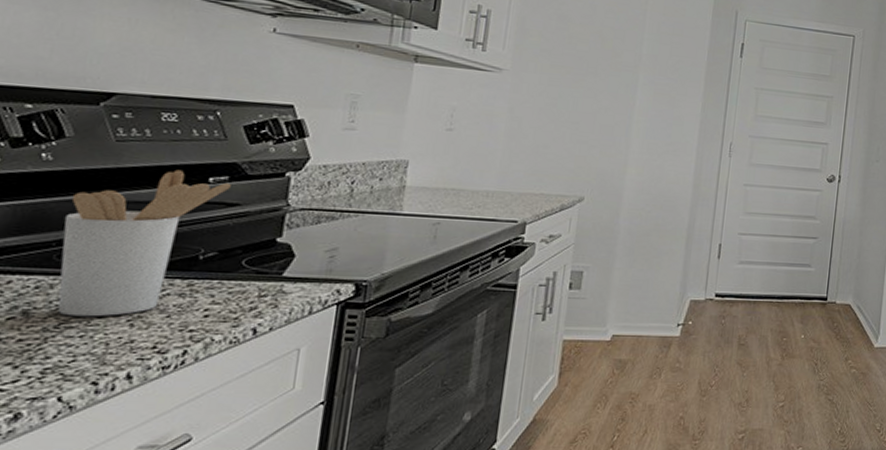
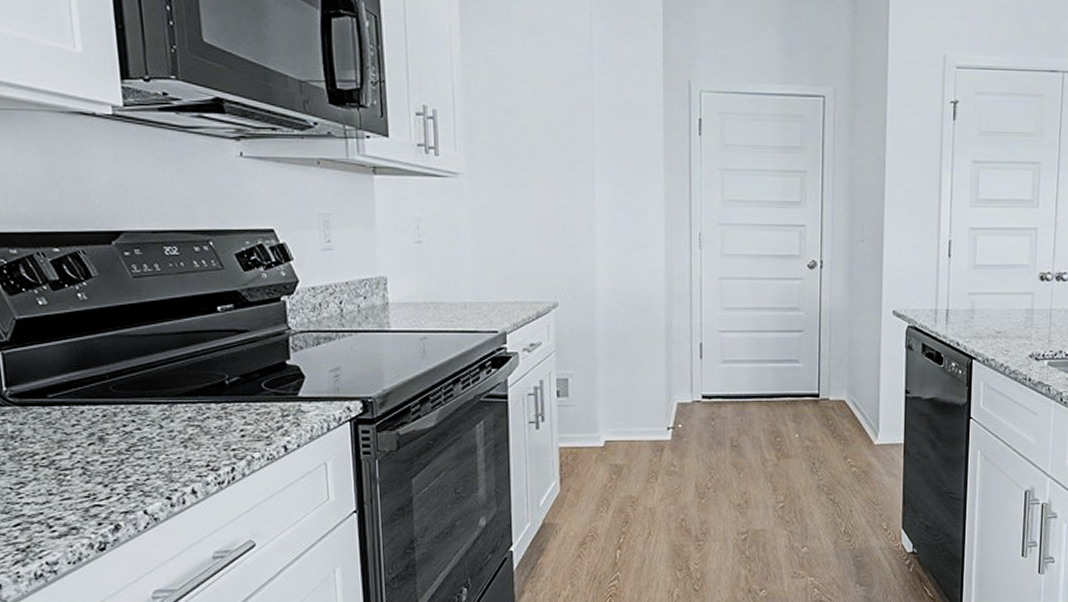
utensil holder: present [57,169,231,317] -> none [111,301,237,441]

